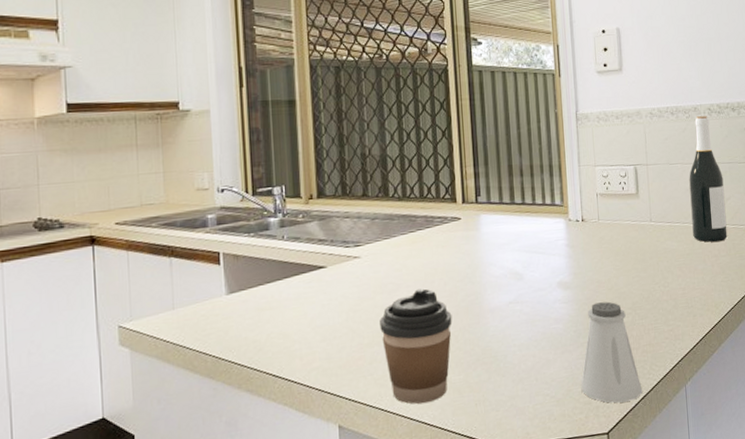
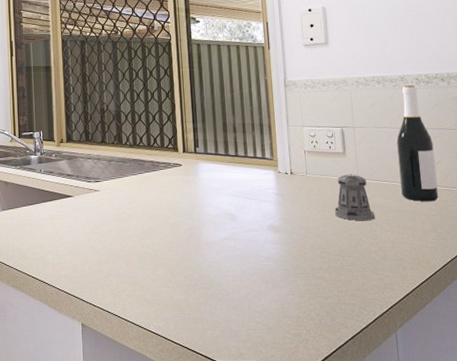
coffee cup: present [380,288,452,404] -> none [114,220,175,314]
saltshaker: present [581,301,642,403] -> none [290,247,352,339]
pepper shaker: none [627,216,667,269] -> present [335,173,376,221]

